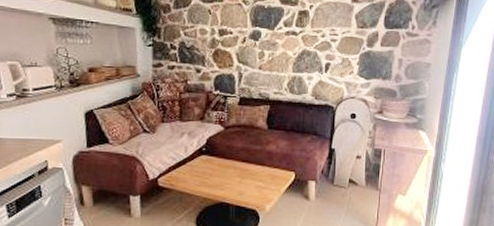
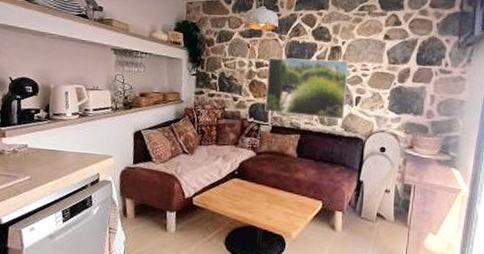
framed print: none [231,24,318,88] -> present [264,57,349,120]

